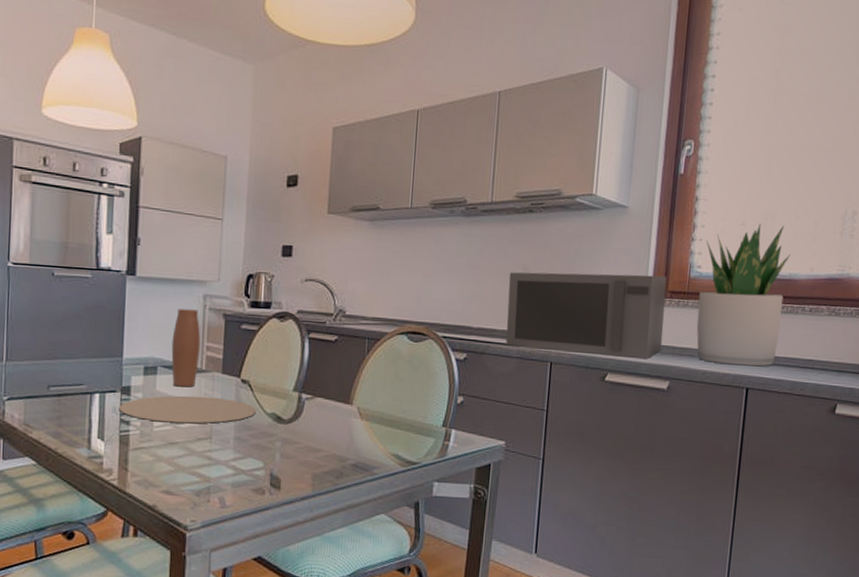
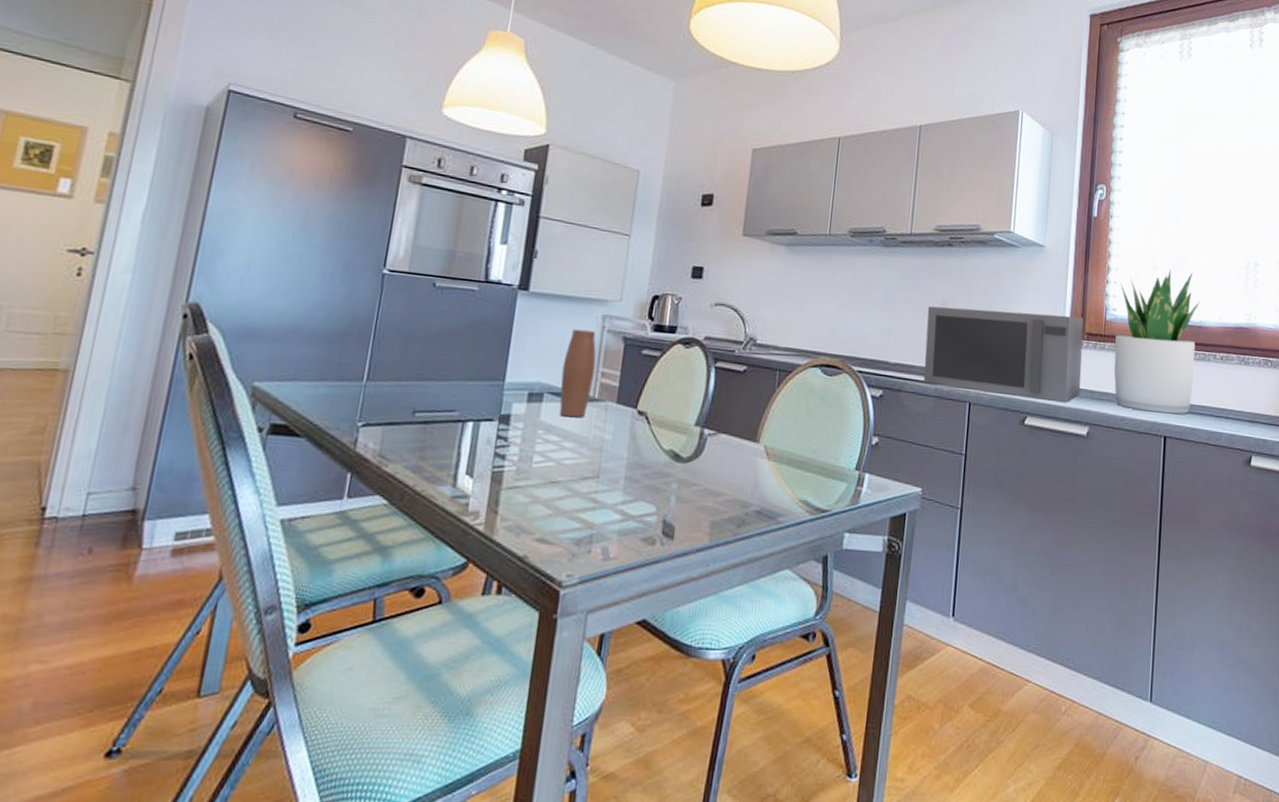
placemat: present [118,395,257,424] -> none [494,427,653,461]

